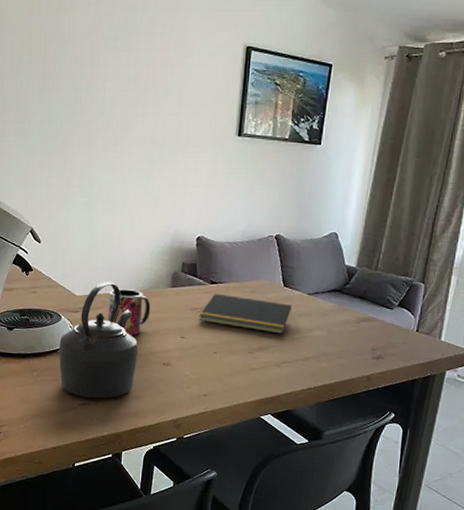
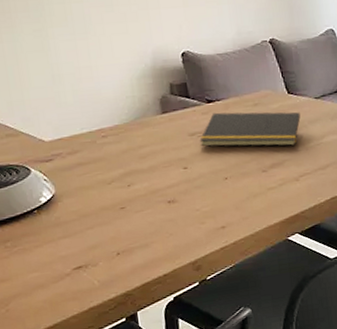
kettle: present [59,281,138,399] -> none [34,118,137,260]
mug: present [108,289,151,336] -> none [86,123,142,178]

